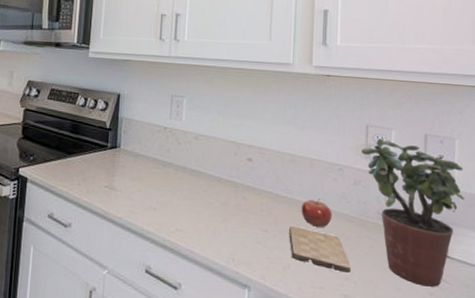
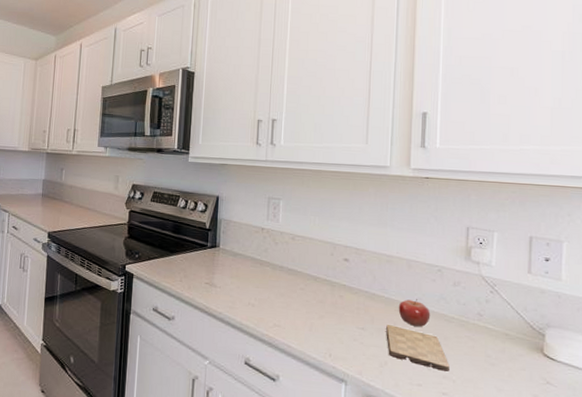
potted plant: present [361,138,465,287] -> none [461,240,573,389]

